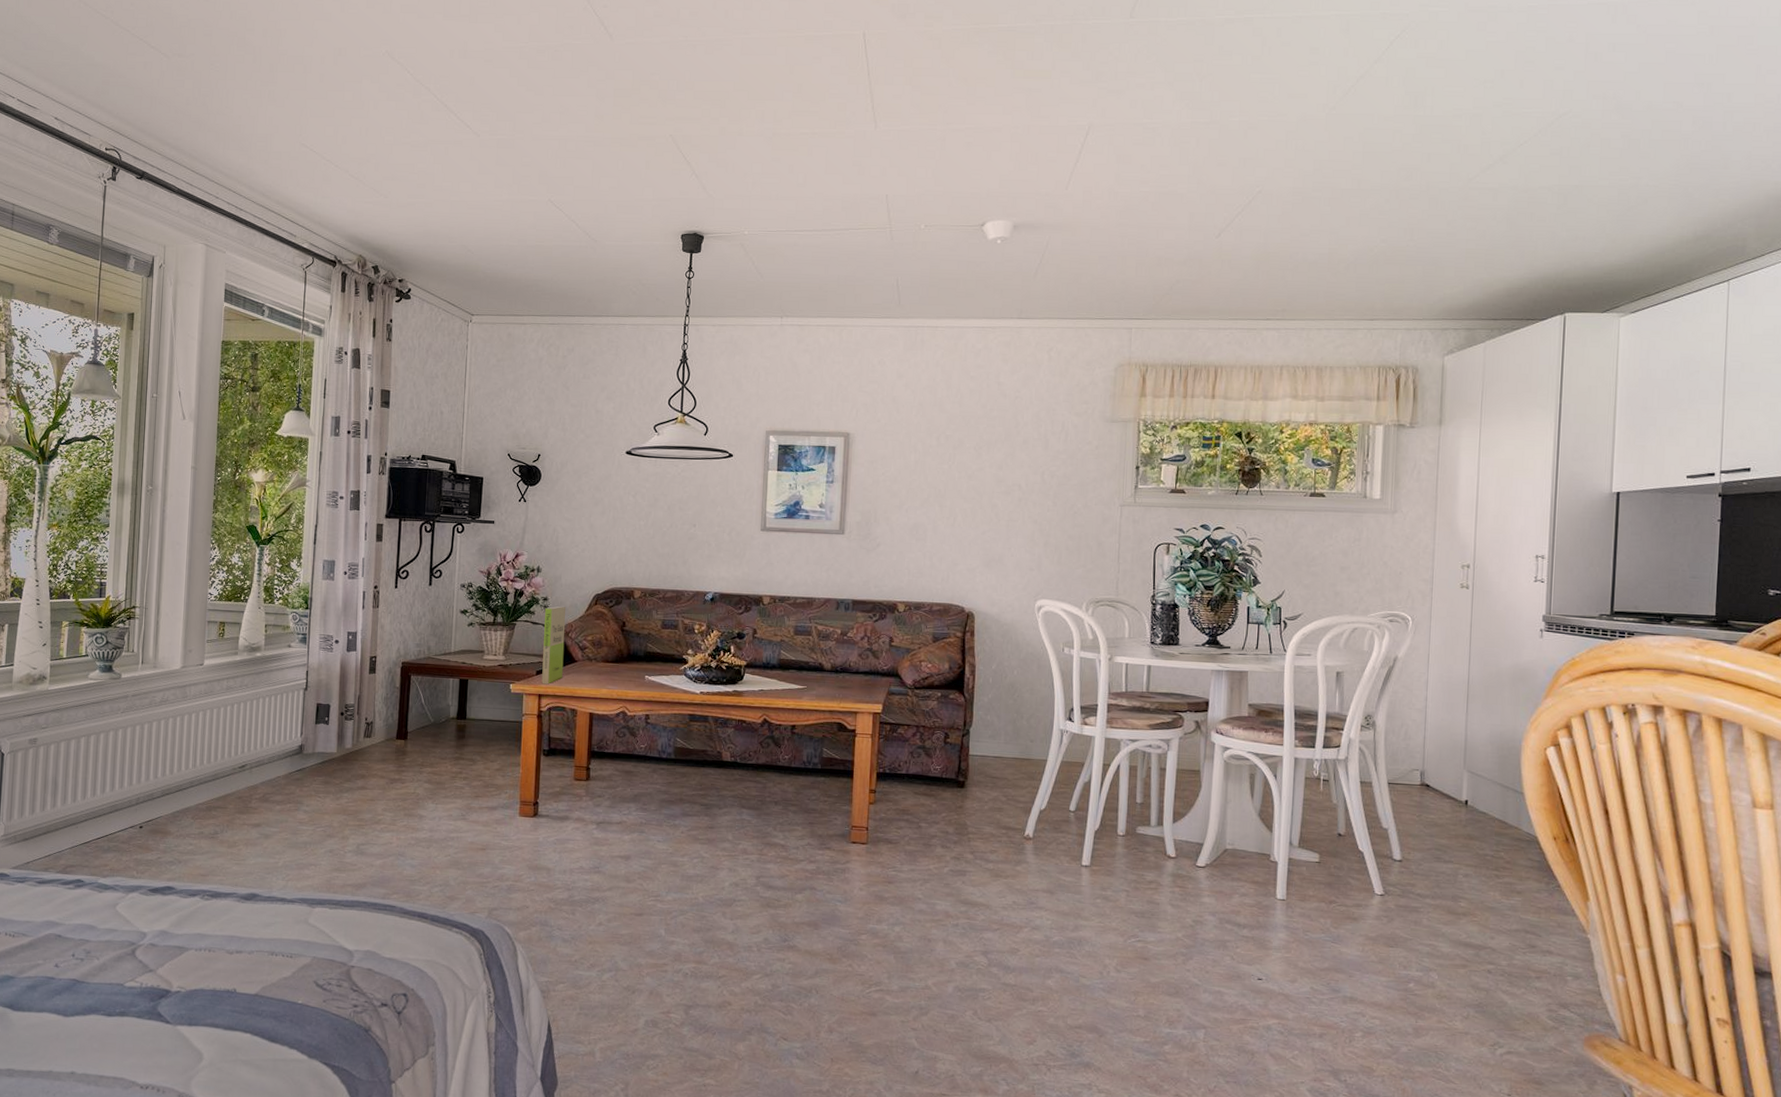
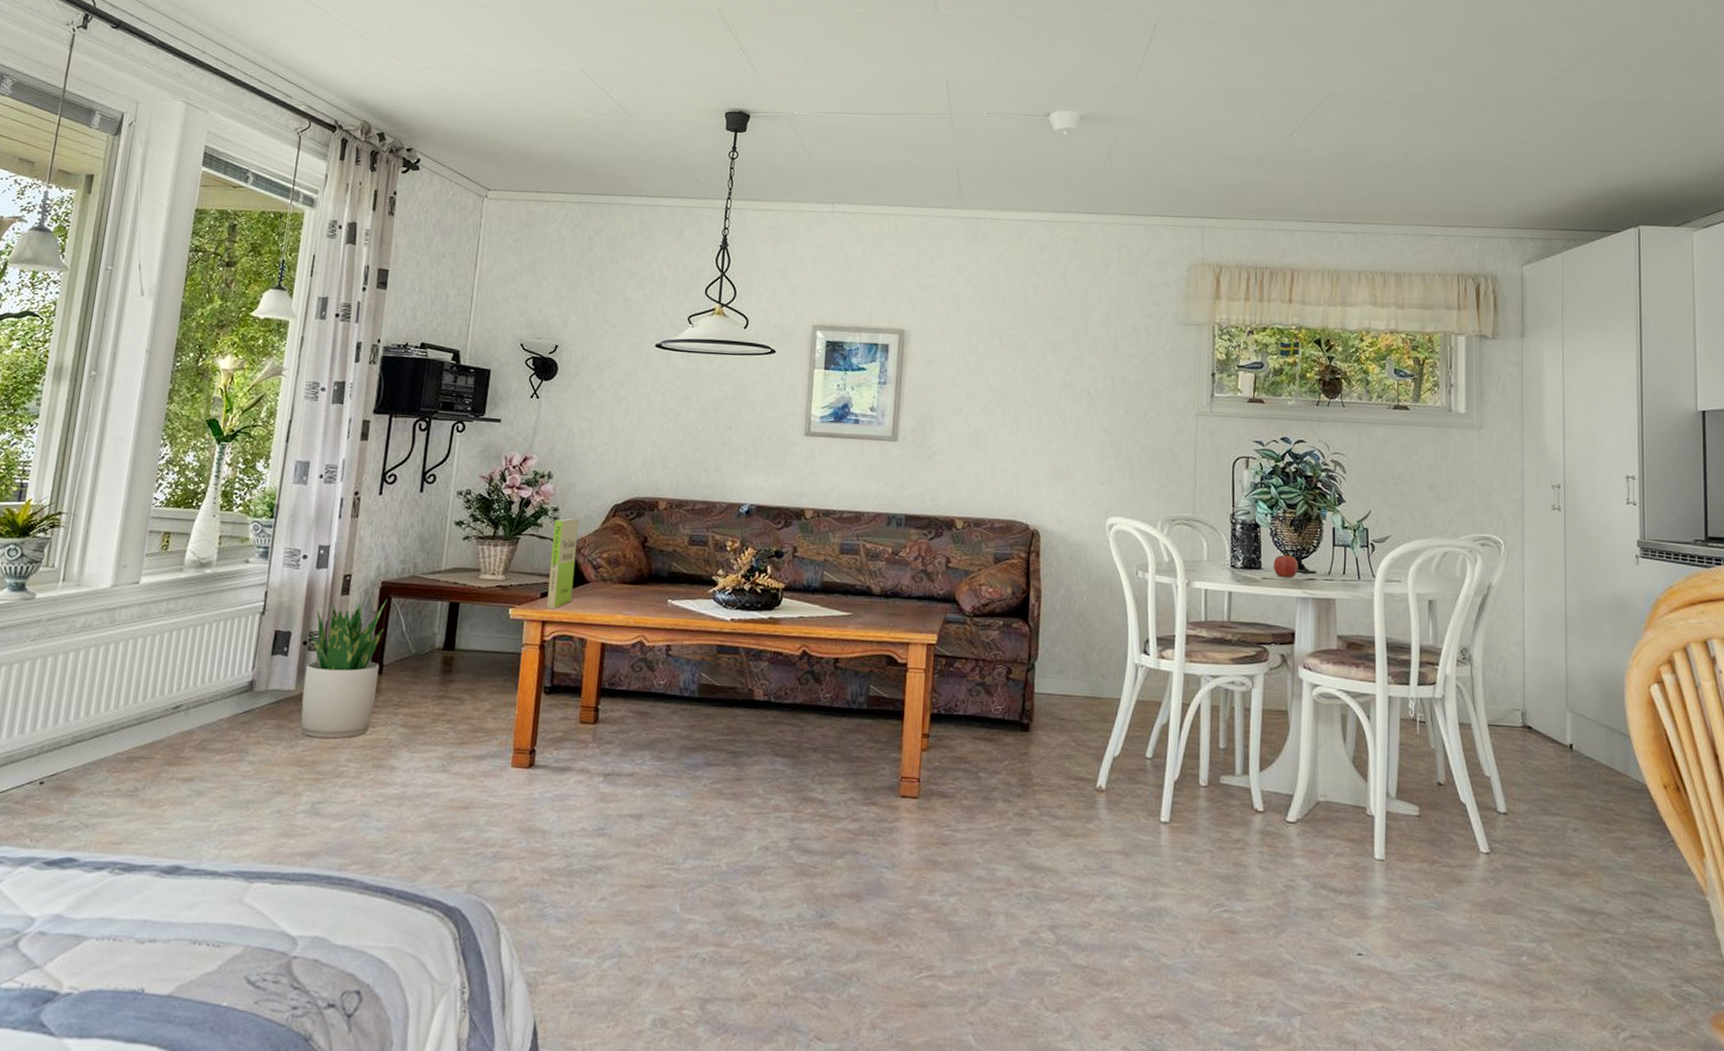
planter: none [343,676,408,793] -> present [300,598,387,739]
fruit: none [1190,630,1214,653] -> present [1273,552,1298,578]

